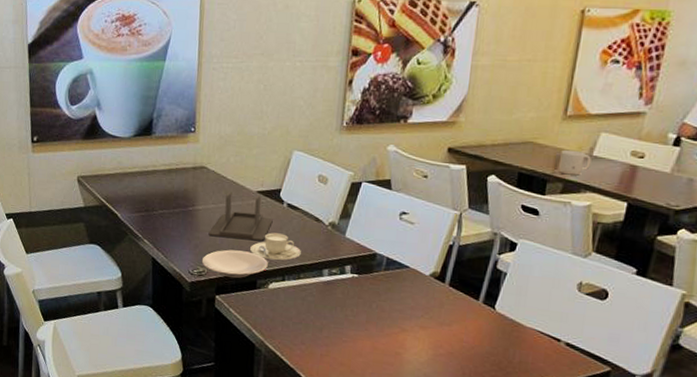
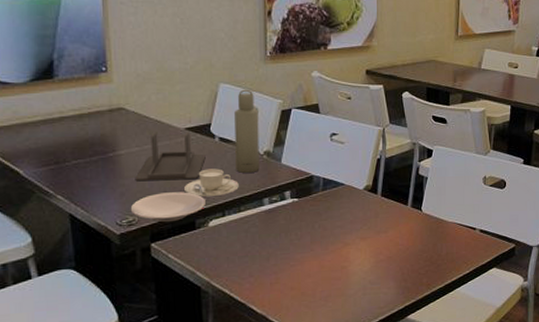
bottle: none [300,158,328,242] -> present [234,89,260,173]
mug: present [557,149,592,176] -> none [456,65,481,86]

